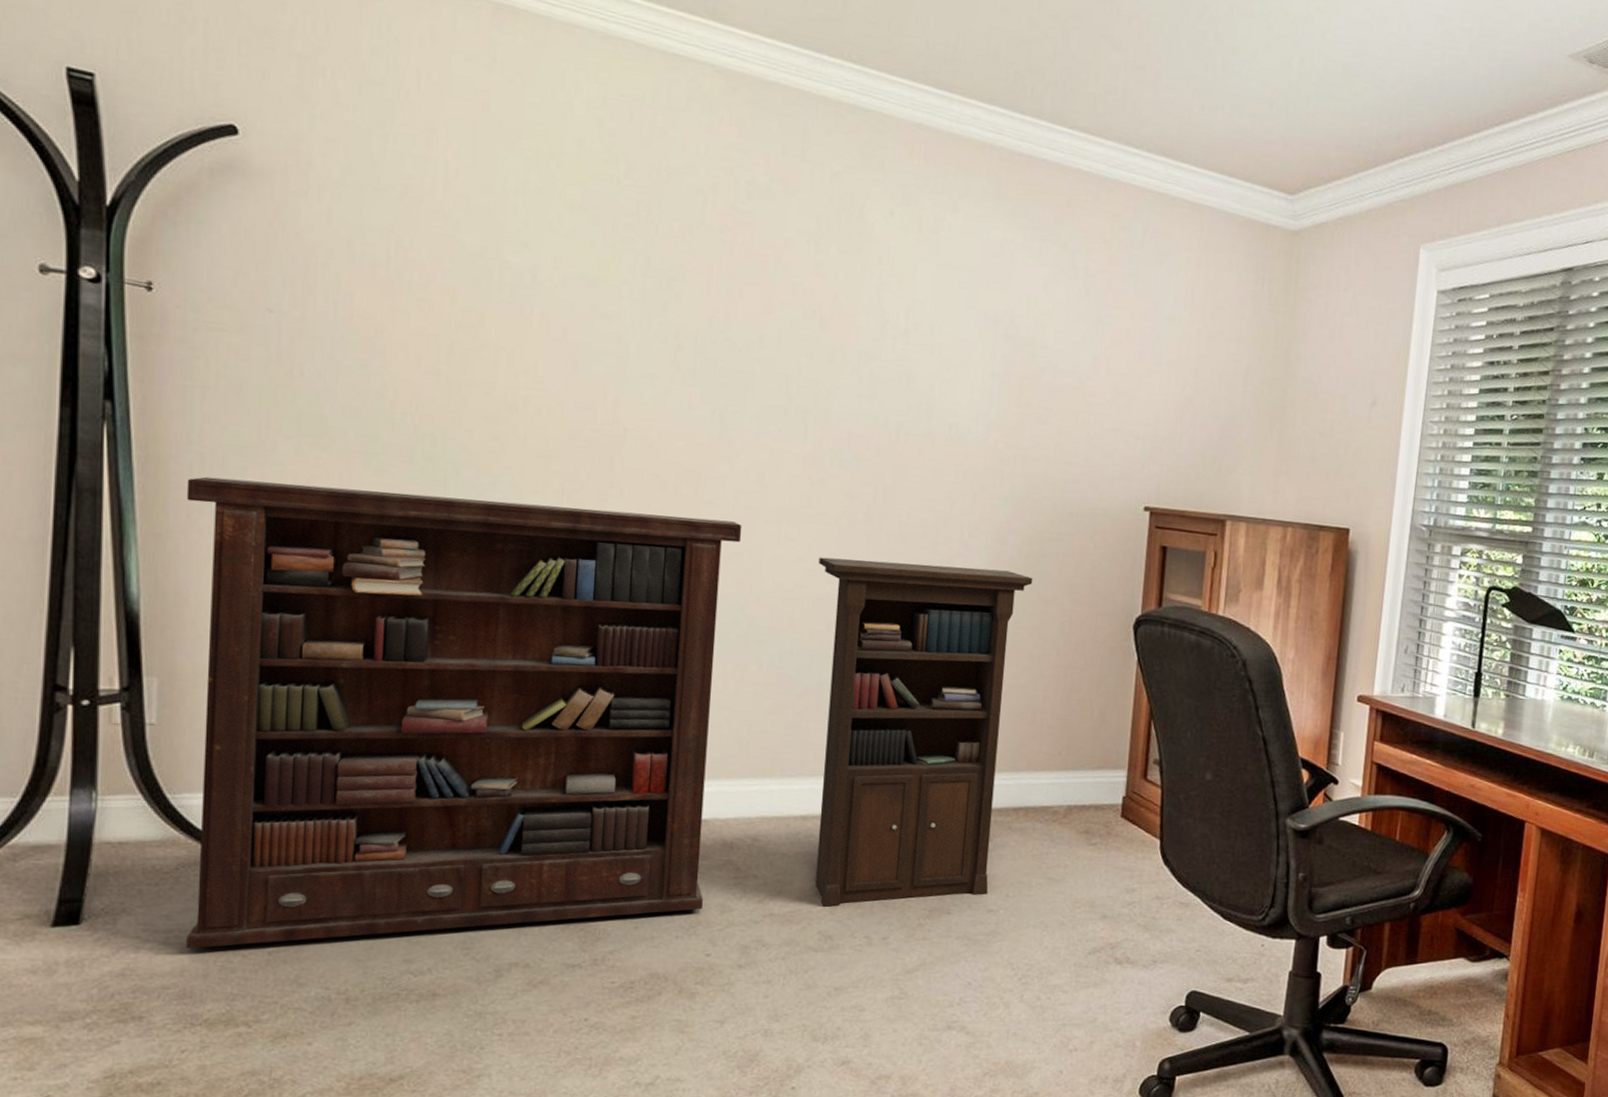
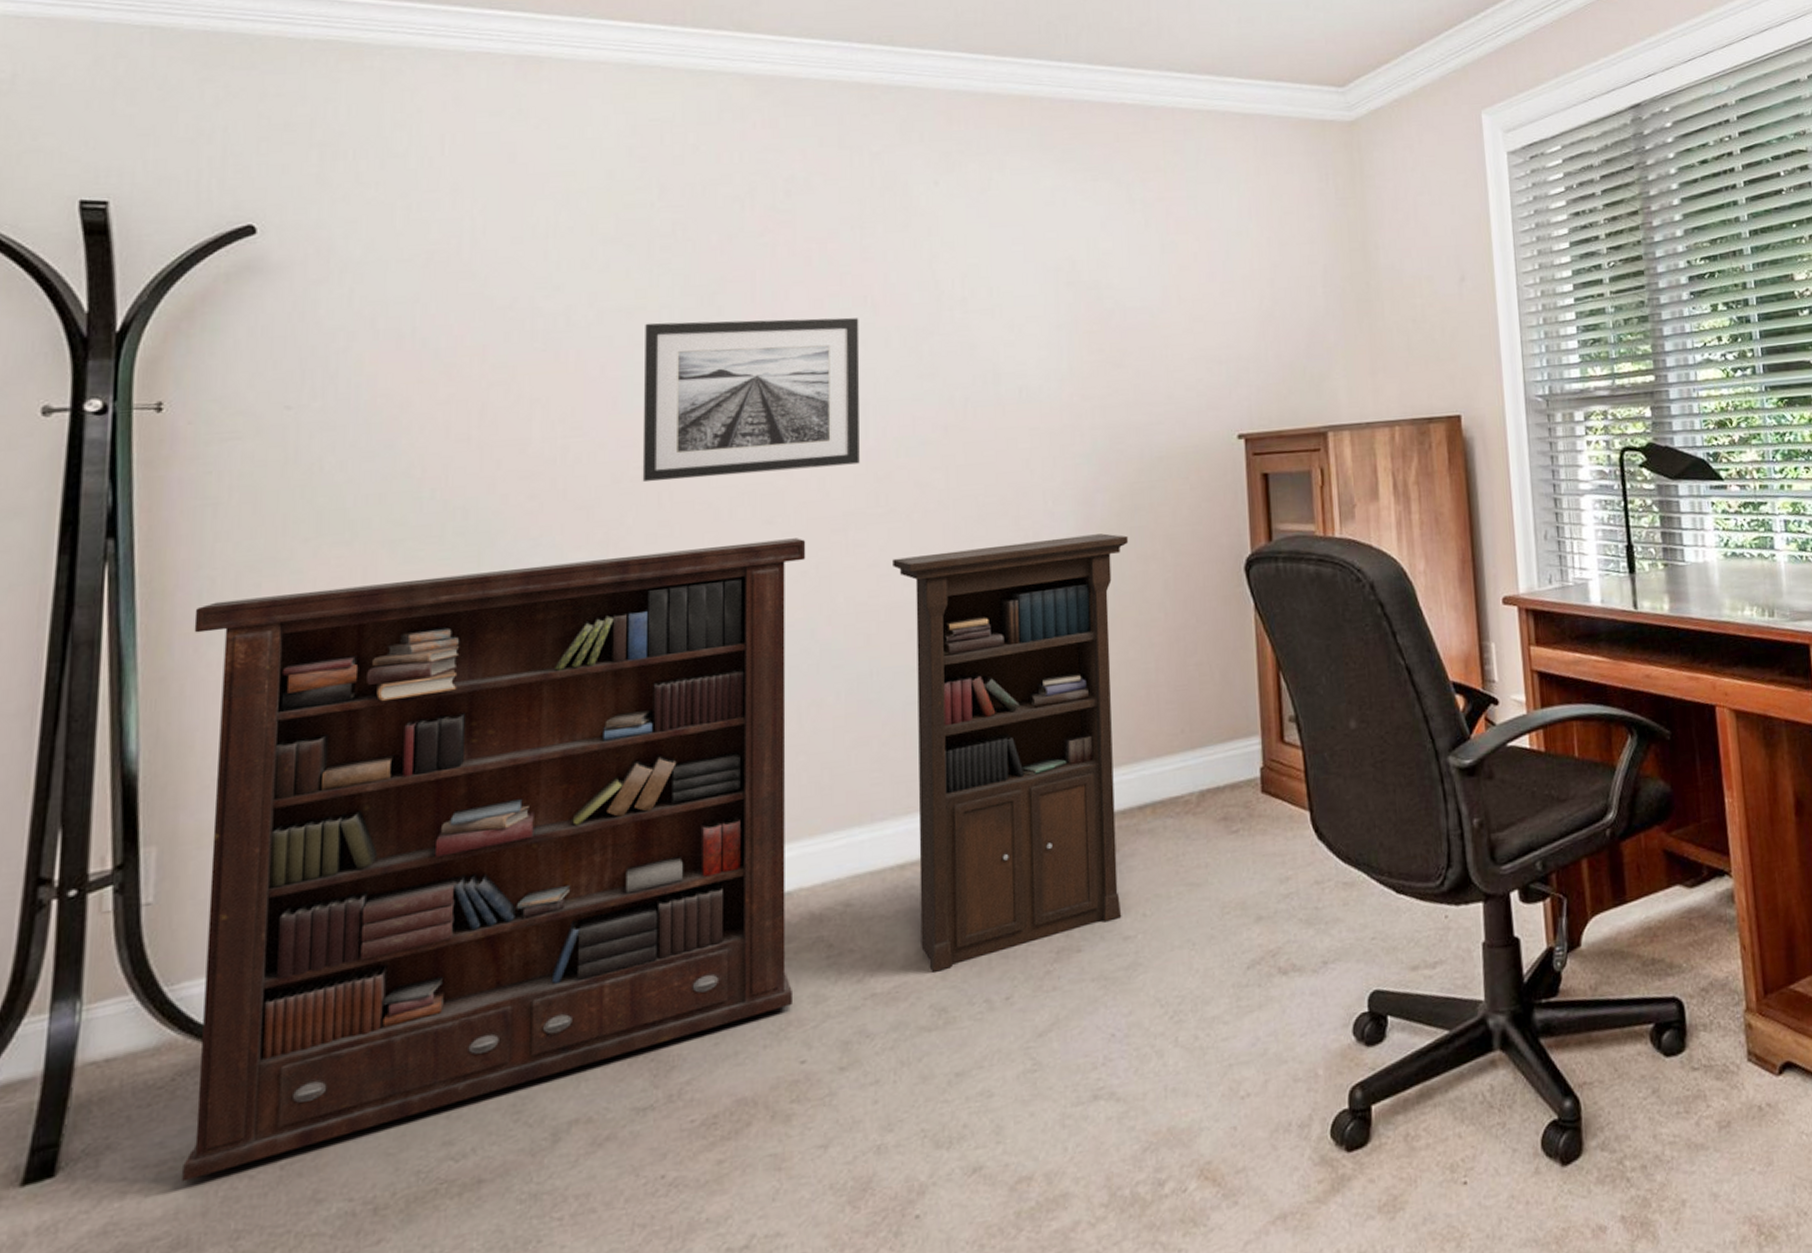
wall art: none [596,296,807,466] -> present [642,317,860,483]

